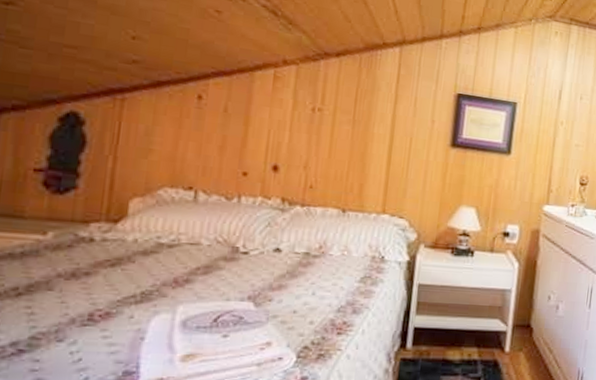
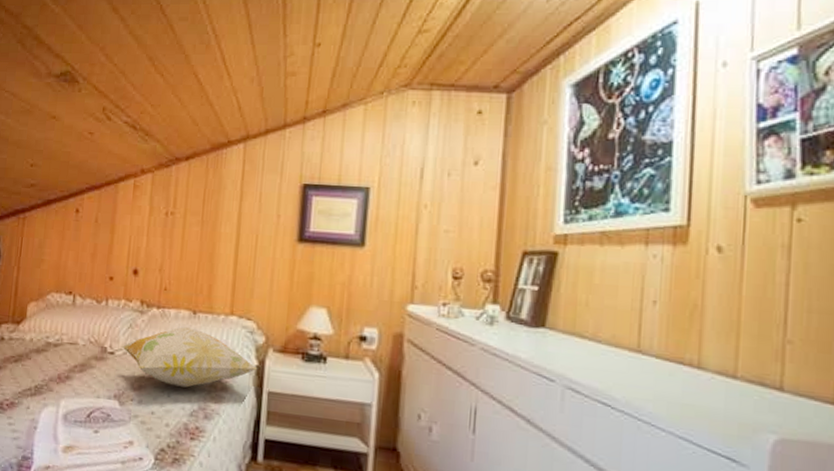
decorative pillow: none [256,225,409,285] -> present [120,327,258,388]

